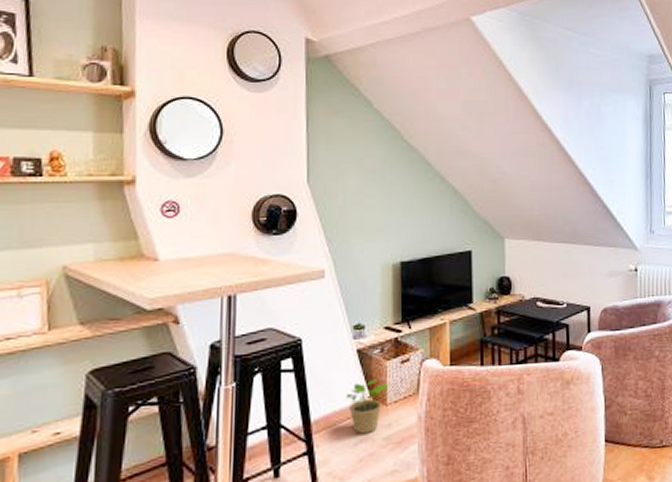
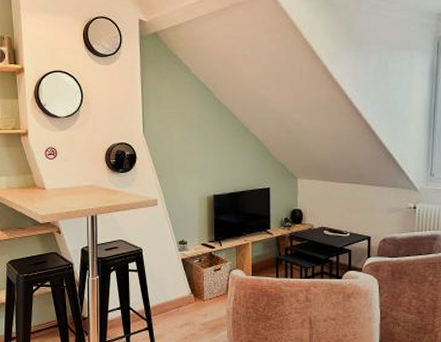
potted plant: present [346,379,389,434] -> none [174,281,205,319]

